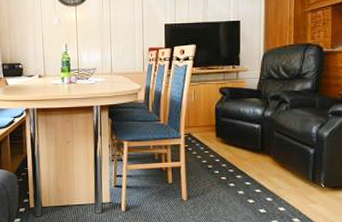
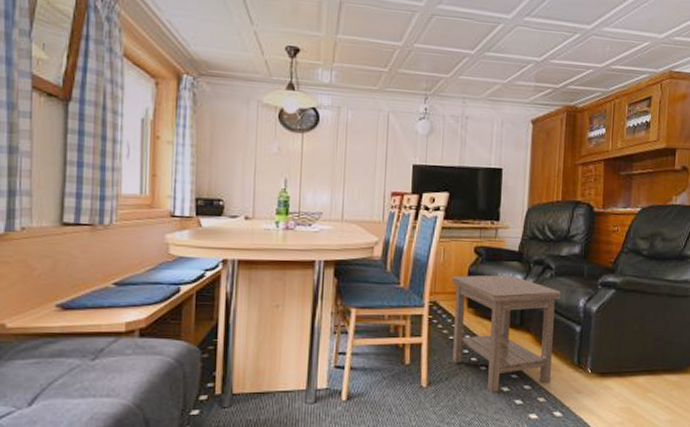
side table: none [202,110,295,204] -> present [451,275,561,392]

